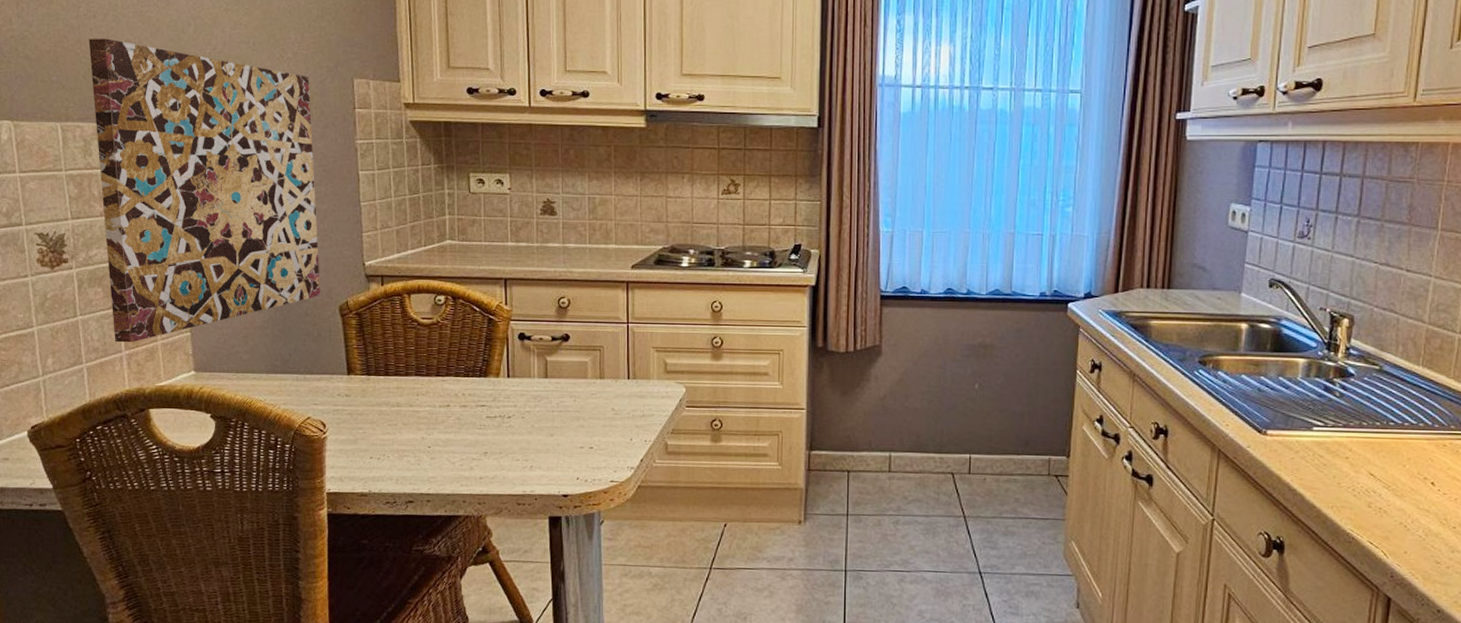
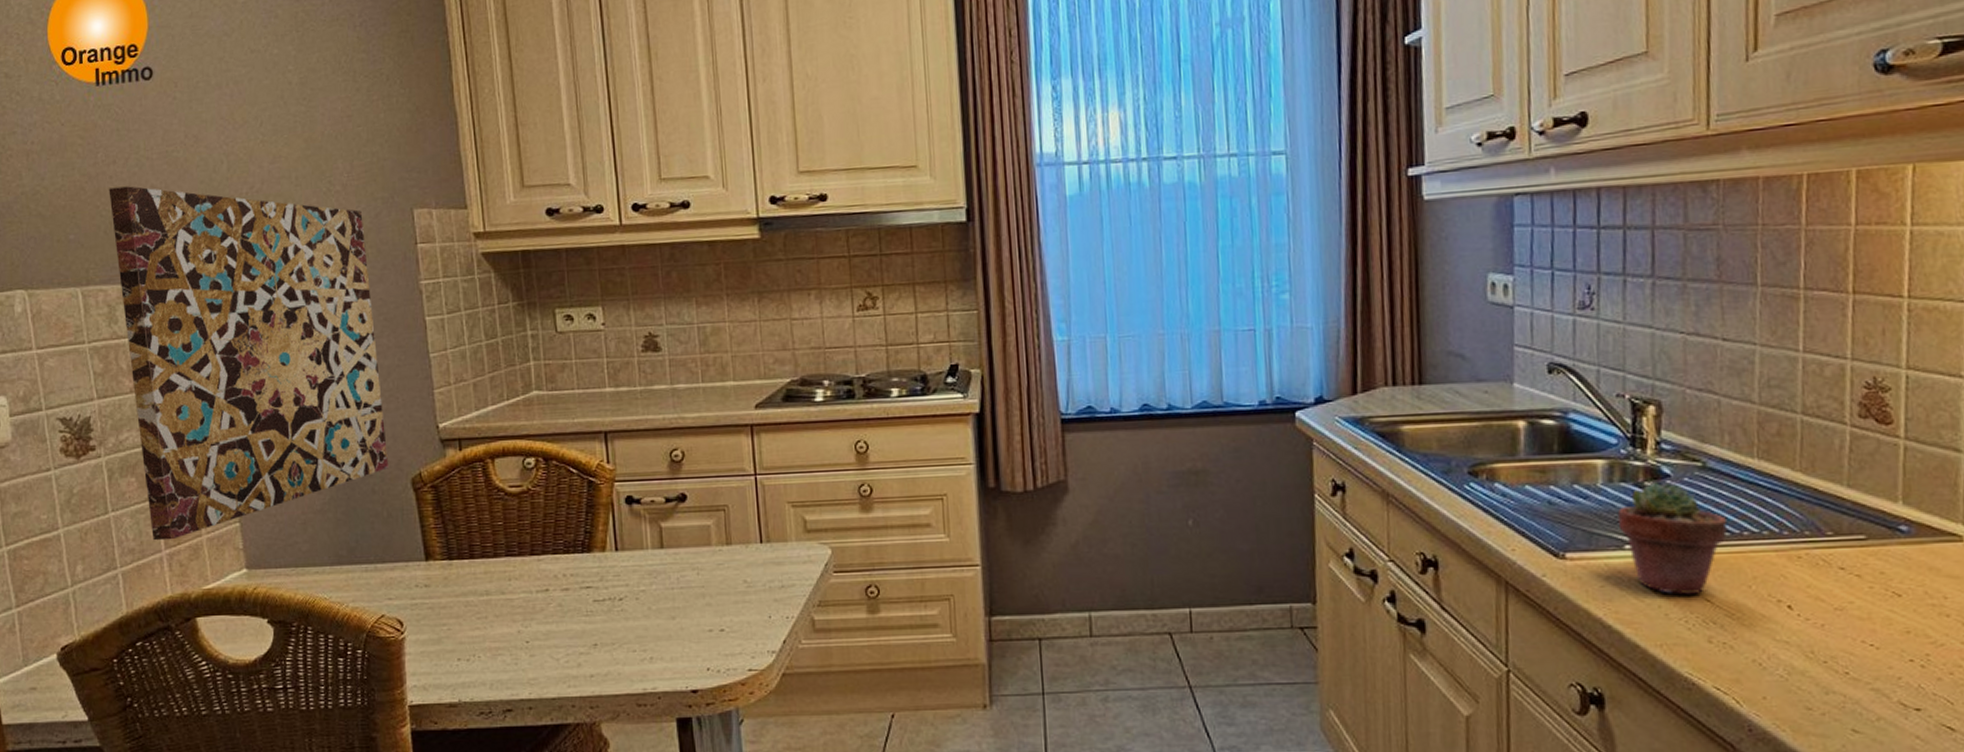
potted succulent: none [1310,379,1394,469] -> present [1617,481,1728,594]

